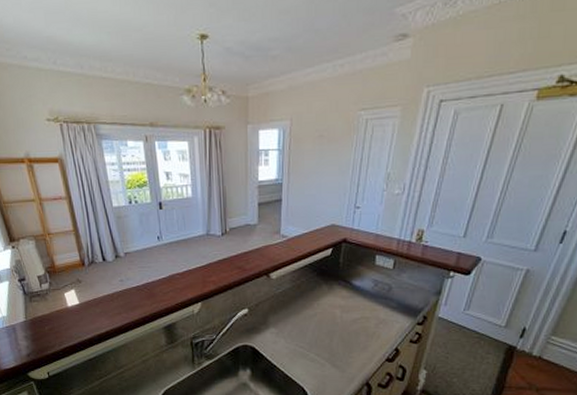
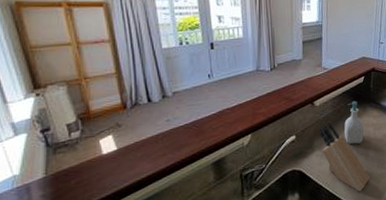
knife block: none [274,298,333,378] -> present [318,122,370,192]
soap bottle: none [305,277,328,326] -> present [344,101,364,144]

